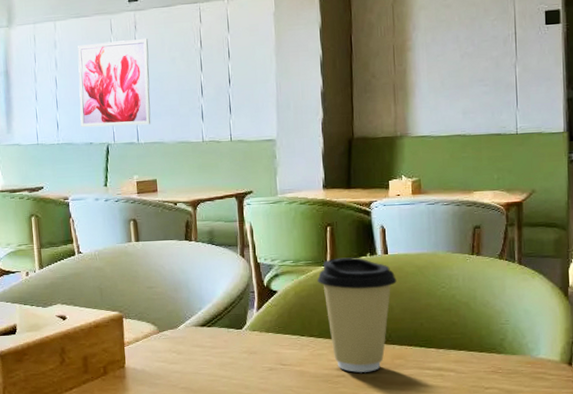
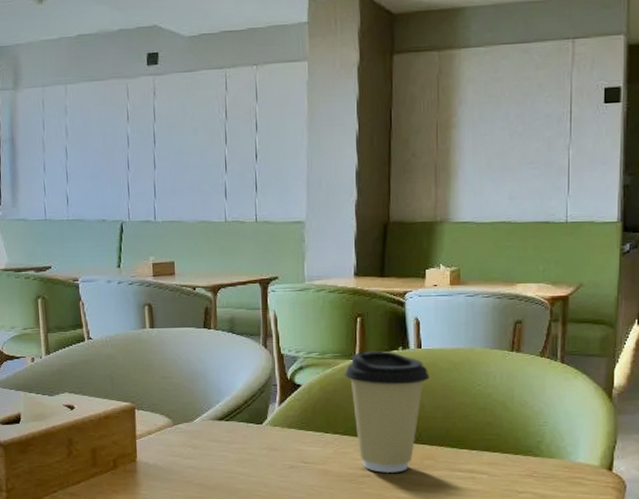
wall art: present [78,39,151,128] -> none [90,107,170,203]

